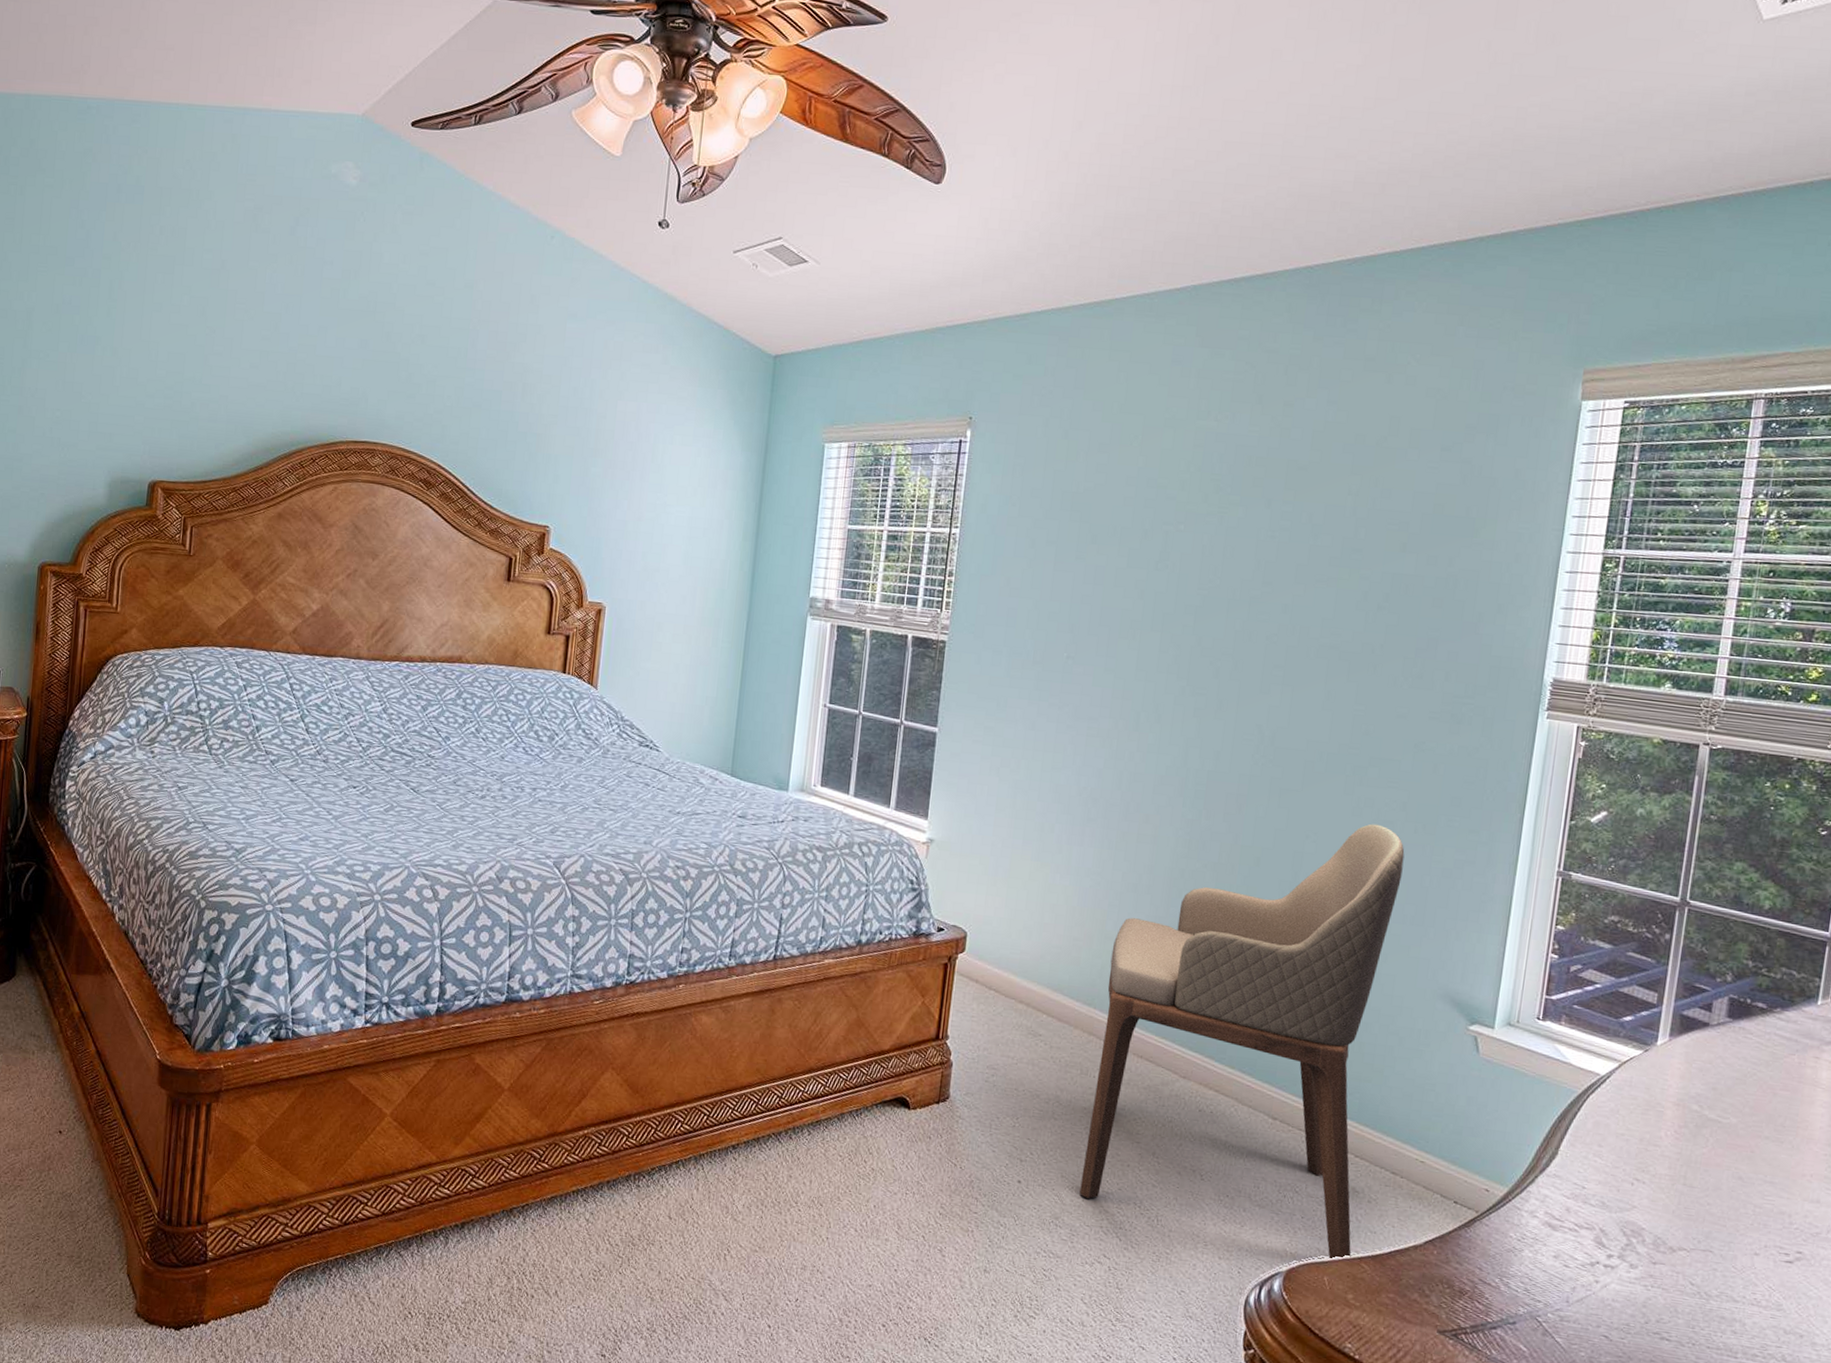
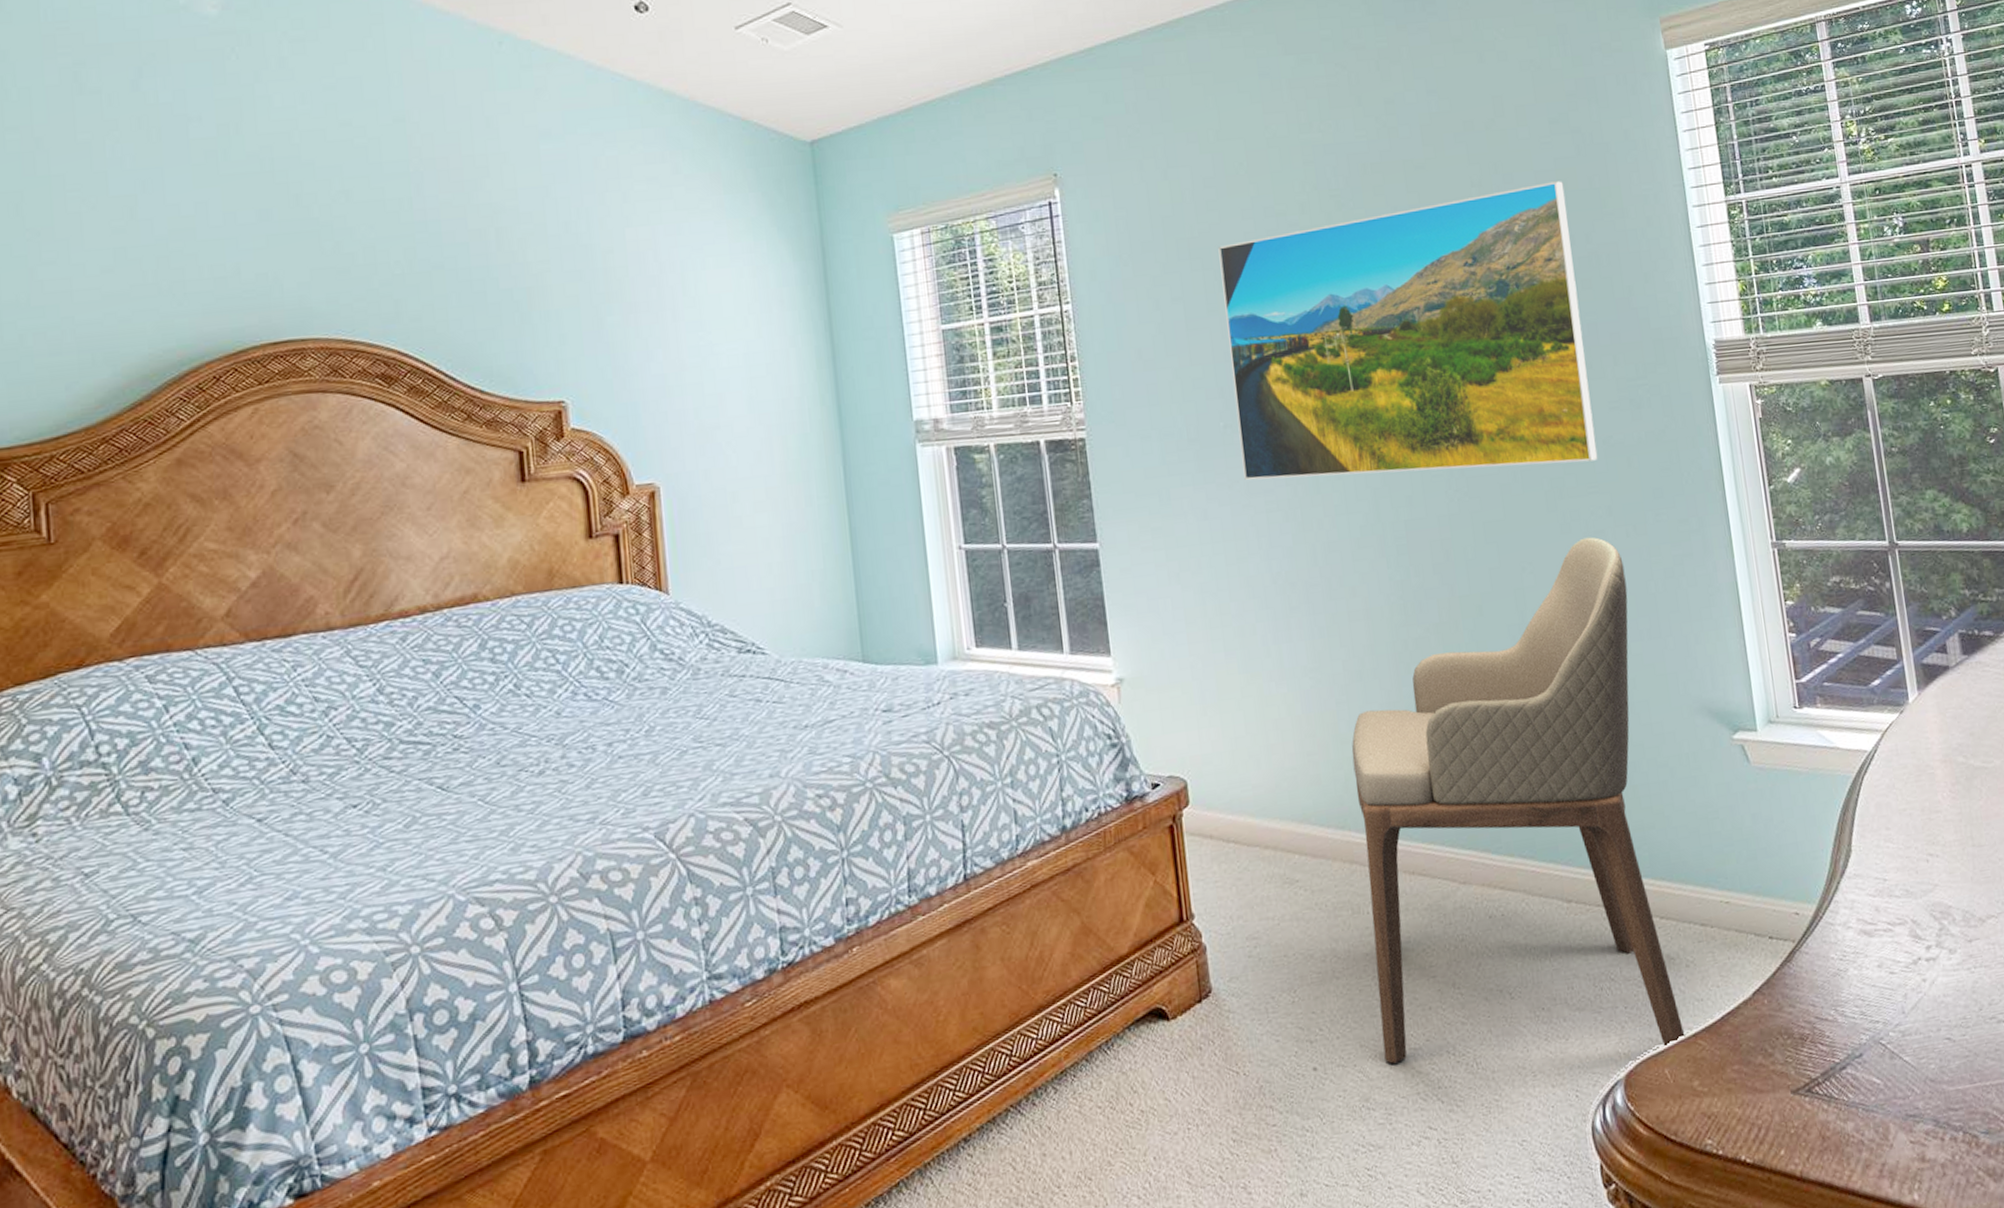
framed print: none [1074,503,1440,760] -> present [1218,181,1598,480]

